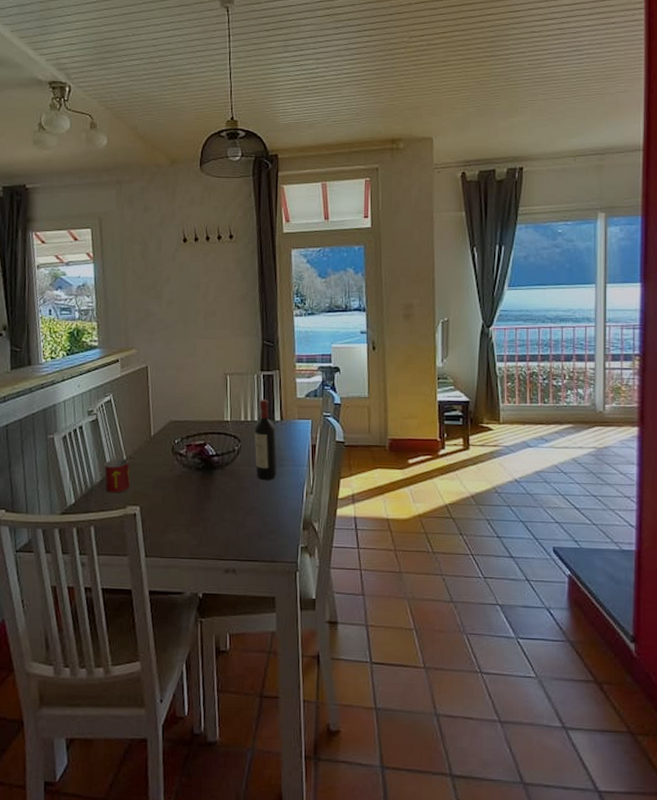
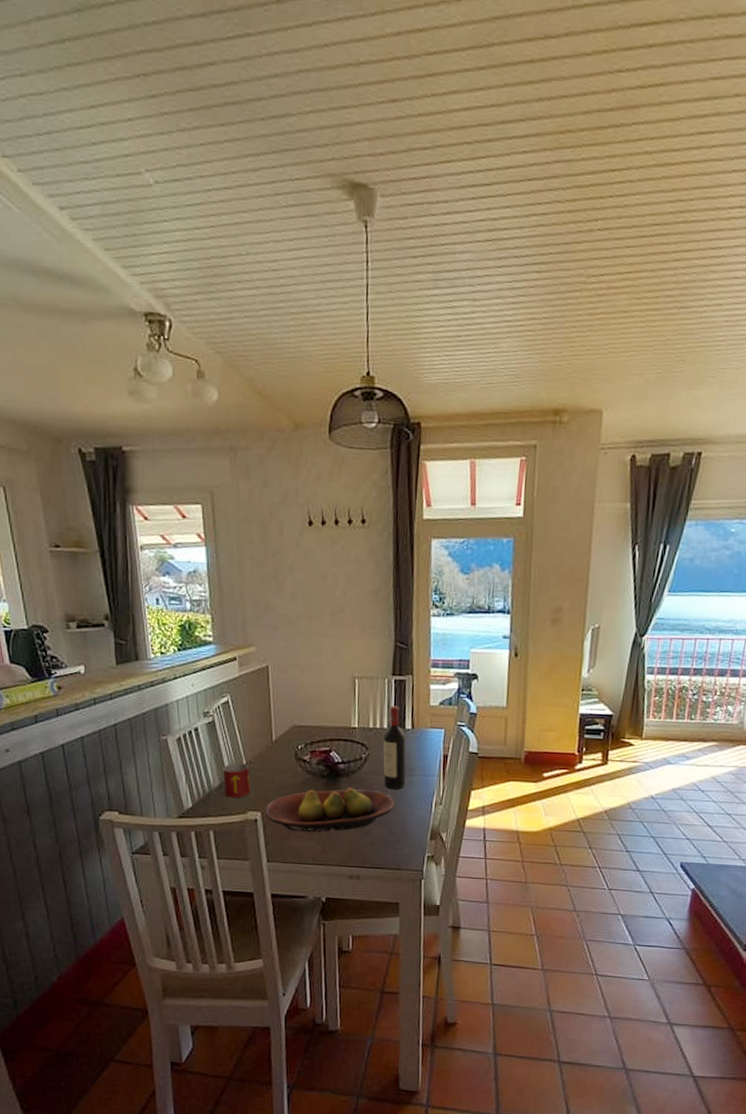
fruit bowl: none [143,480,267,526] -> present [265,788,394,832]

